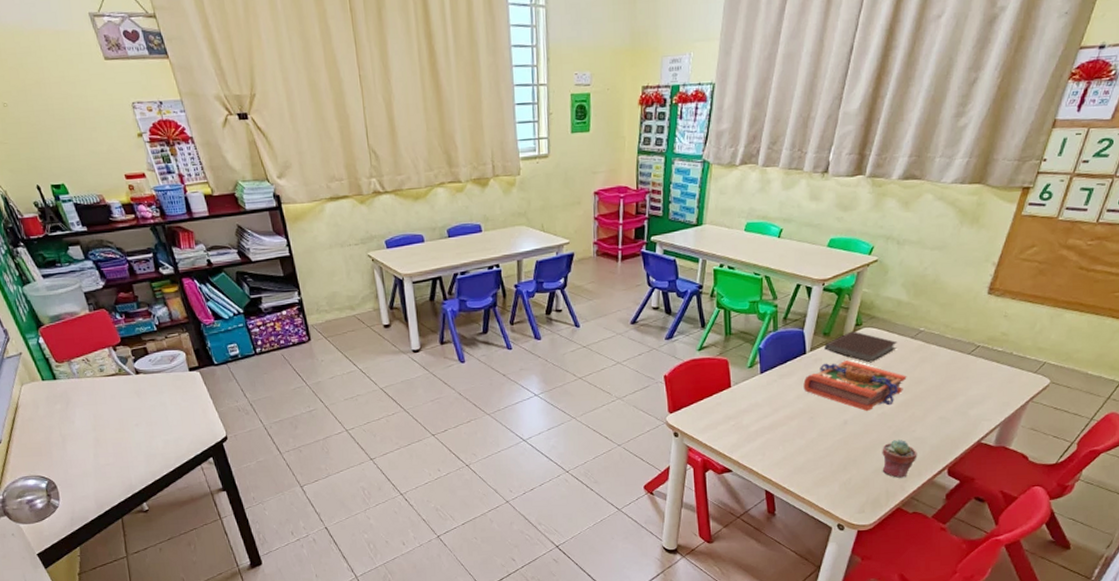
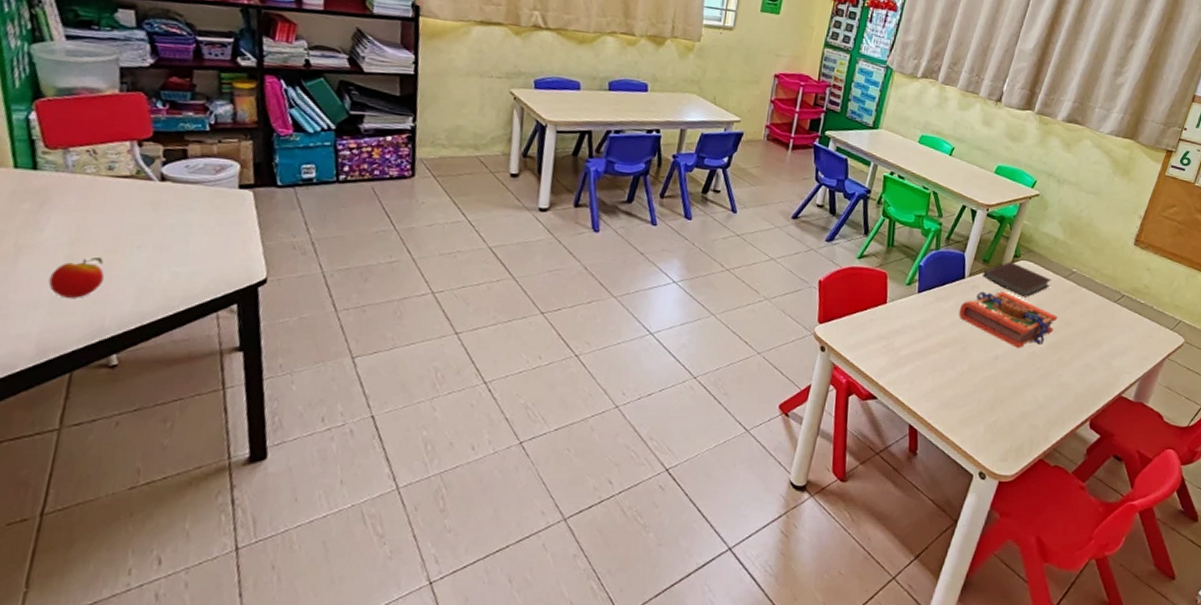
apple: none [88,436,122,467] -> present [48,256,104,298]
potted succulent: present [882,440,917,478] -> none [1028,383,1063,426]

